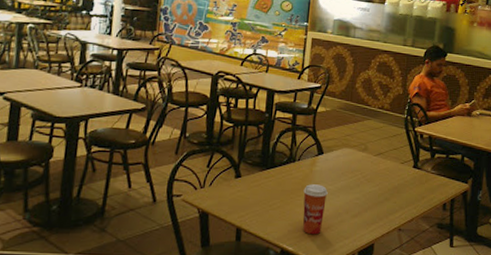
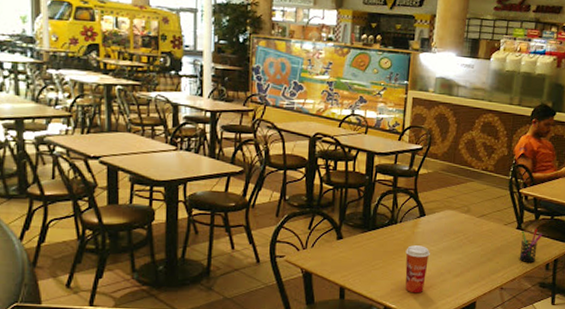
pen holder: none [416,168,439,203] -> present [519,229,543,263]

